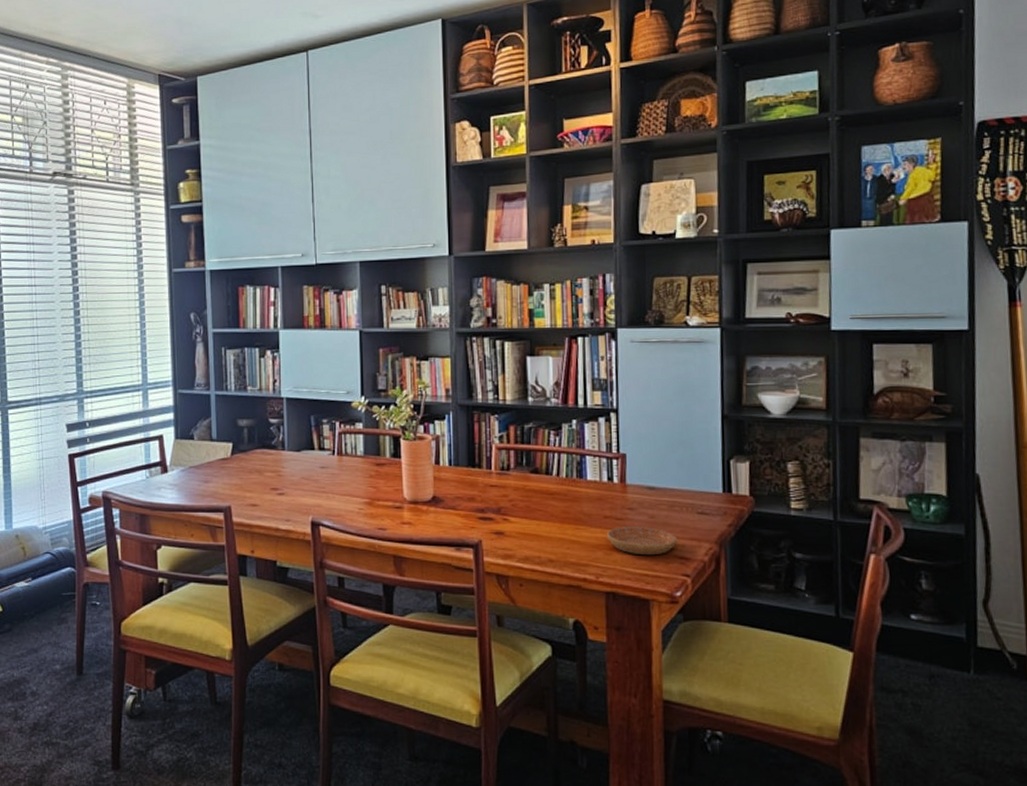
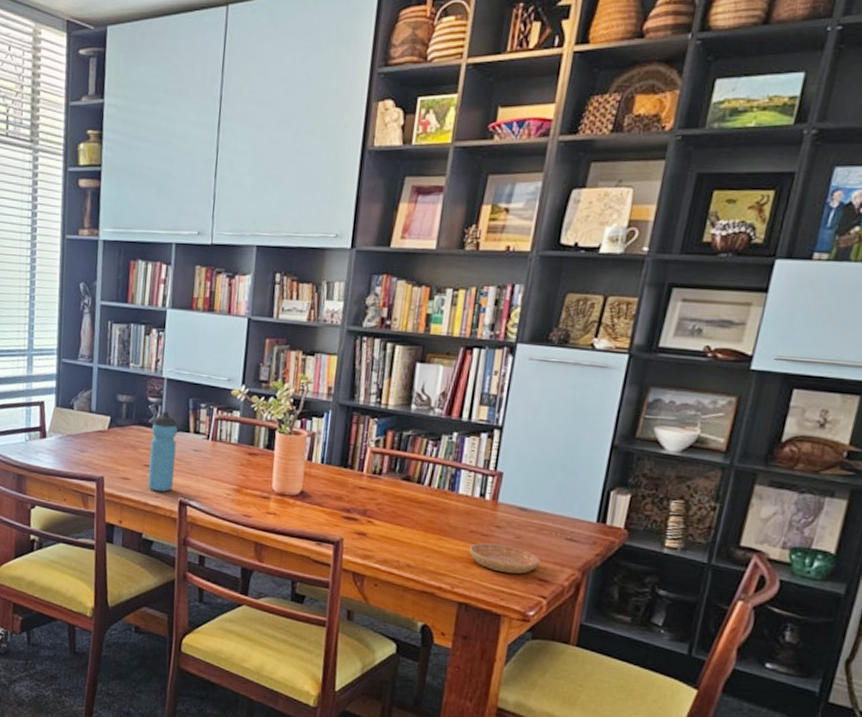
water bottle: none [276,431,304,514] -> present [148,411,178,492]

